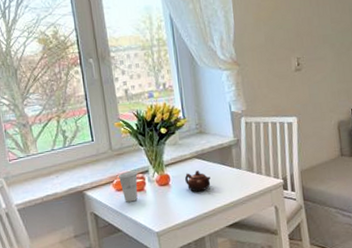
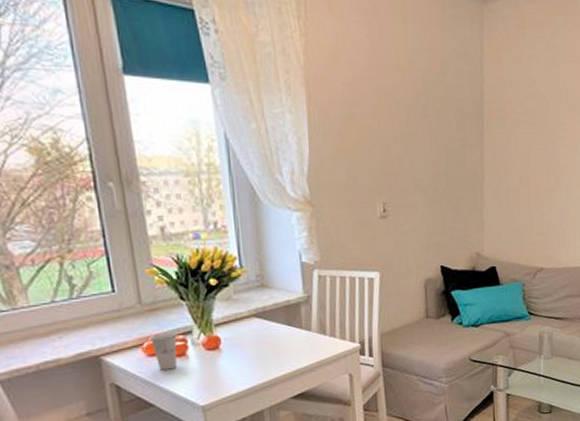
teapot: present [184,170,211,192] -> none [239,332,273,358]

